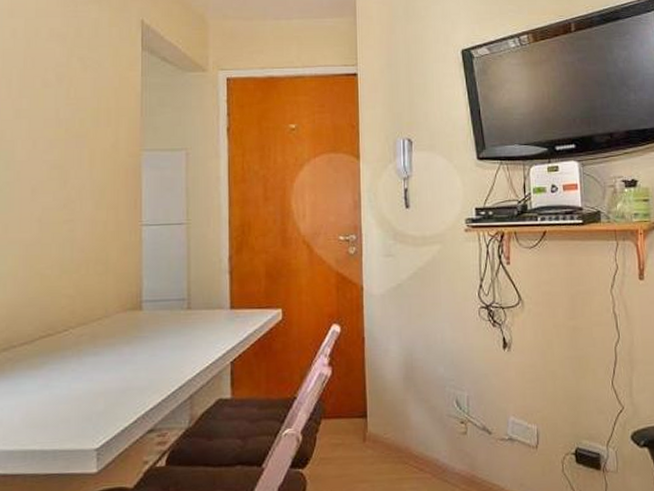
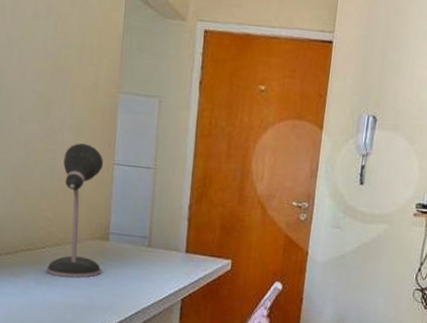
desk lamp: none [70,208,136,360] -> present [46,143,103,278]

